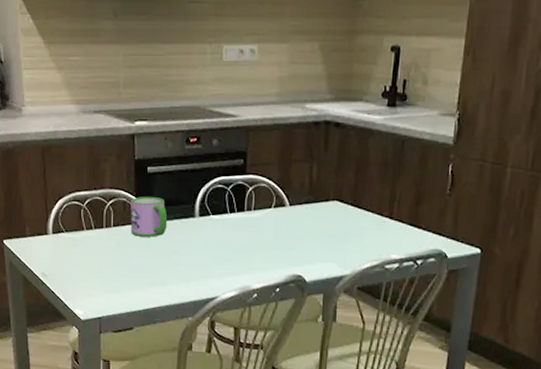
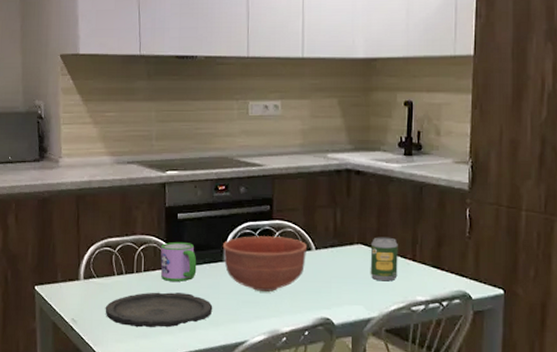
plate: none [75,247,184,283] -> present [105,292,213,328]
bowl: none [193,191,282,249] -> present [222,236,308,292]
soda can: none [344,193,375,239] -> present [370,237,398,282]

